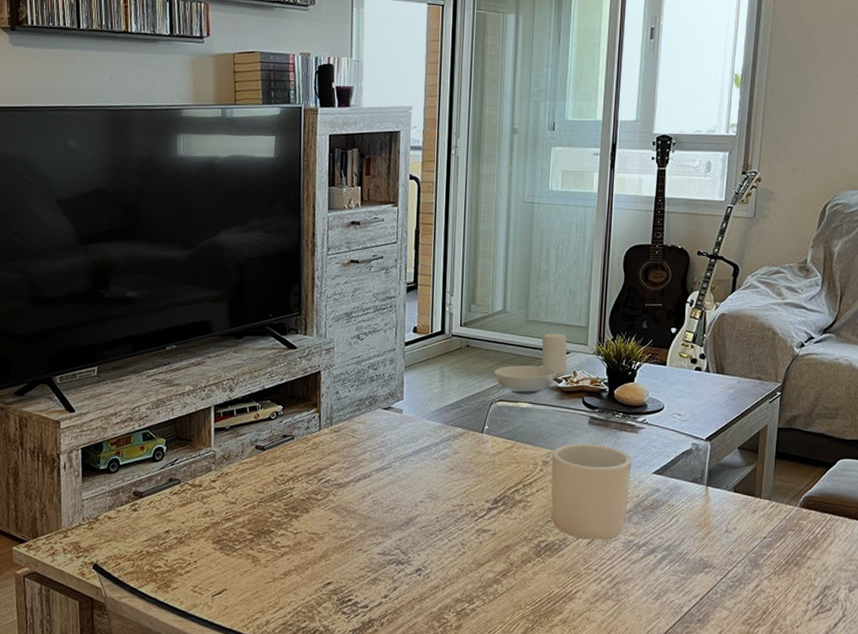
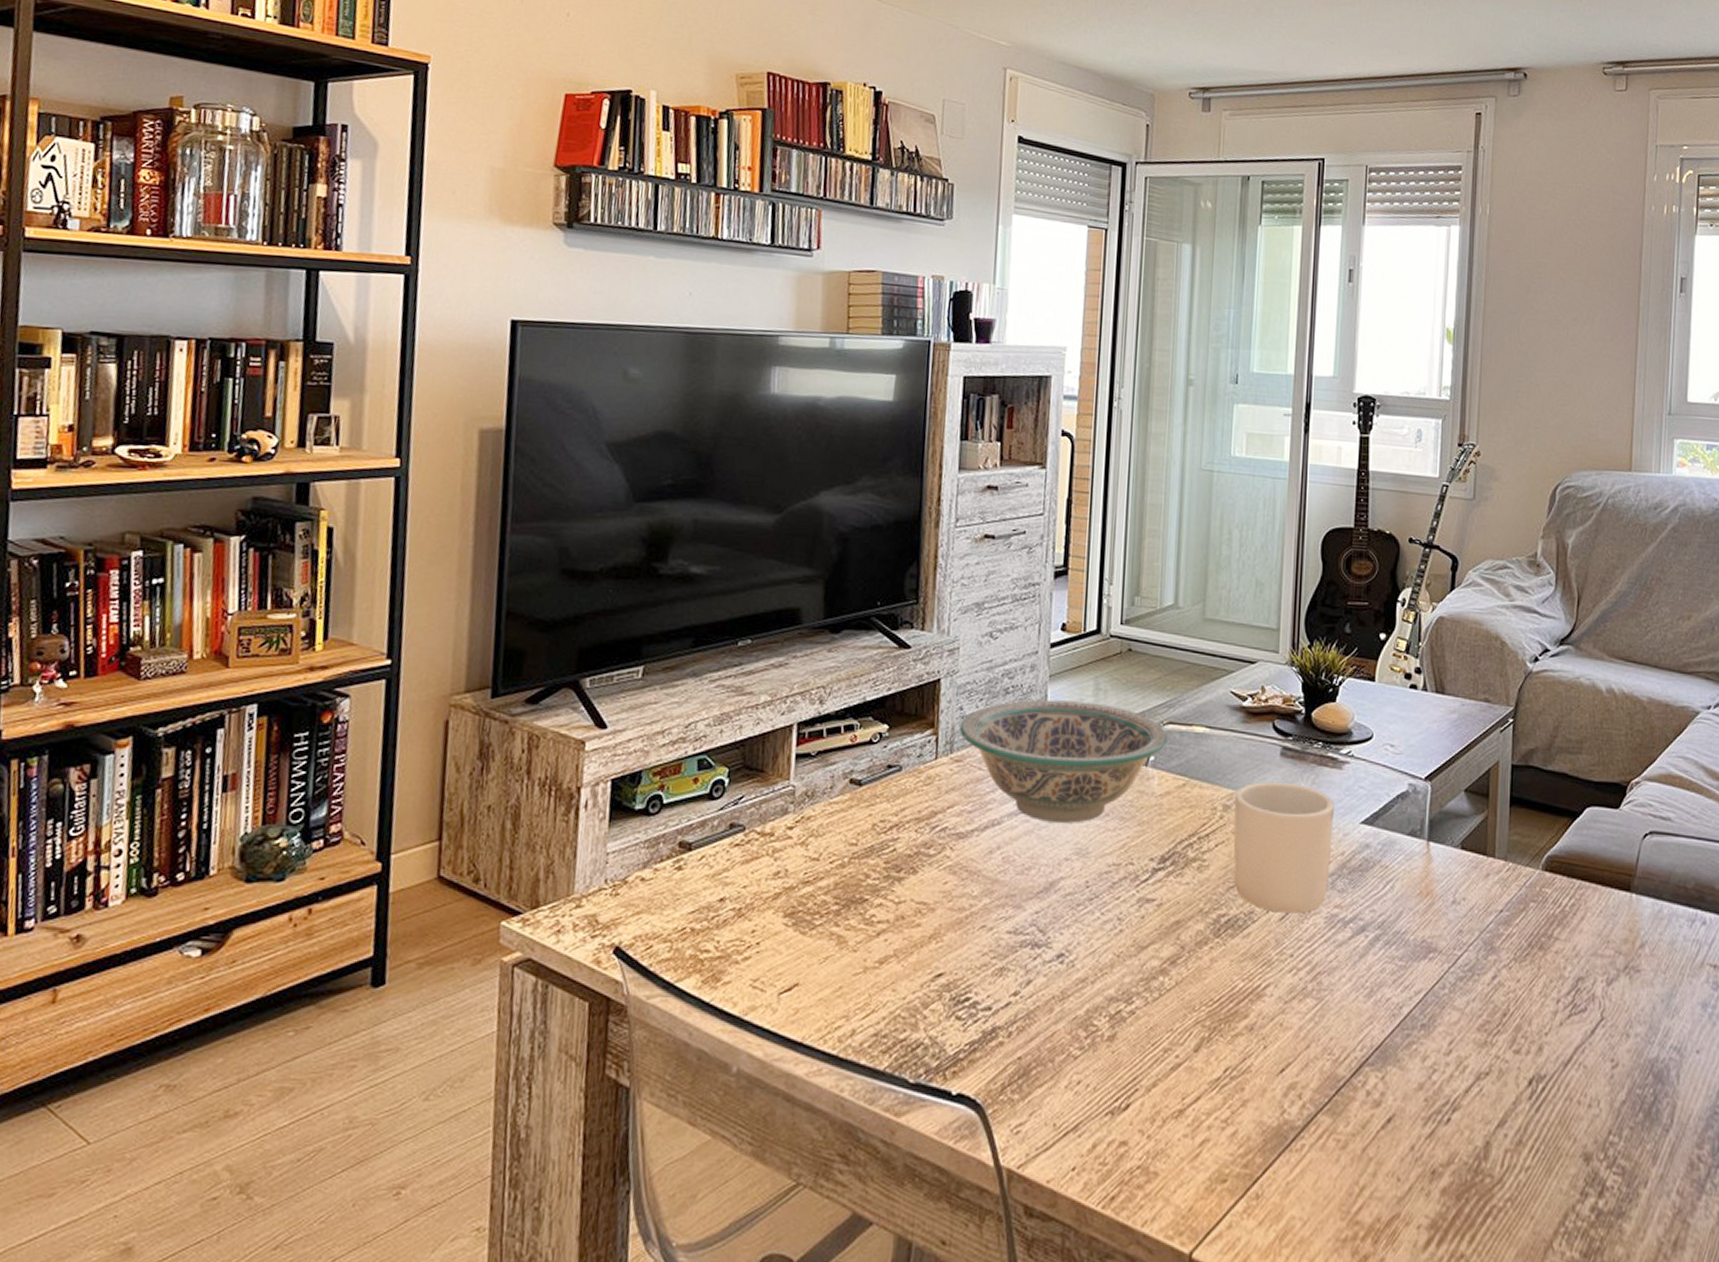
bowl: none [337,385,499,476] -> present [959,699,1169,823]
bowl: present [494,365,557,395] -> none [1162,676,1241,717]
candle: present [541,333,568,380] -> none [1222,635,1254,697]

